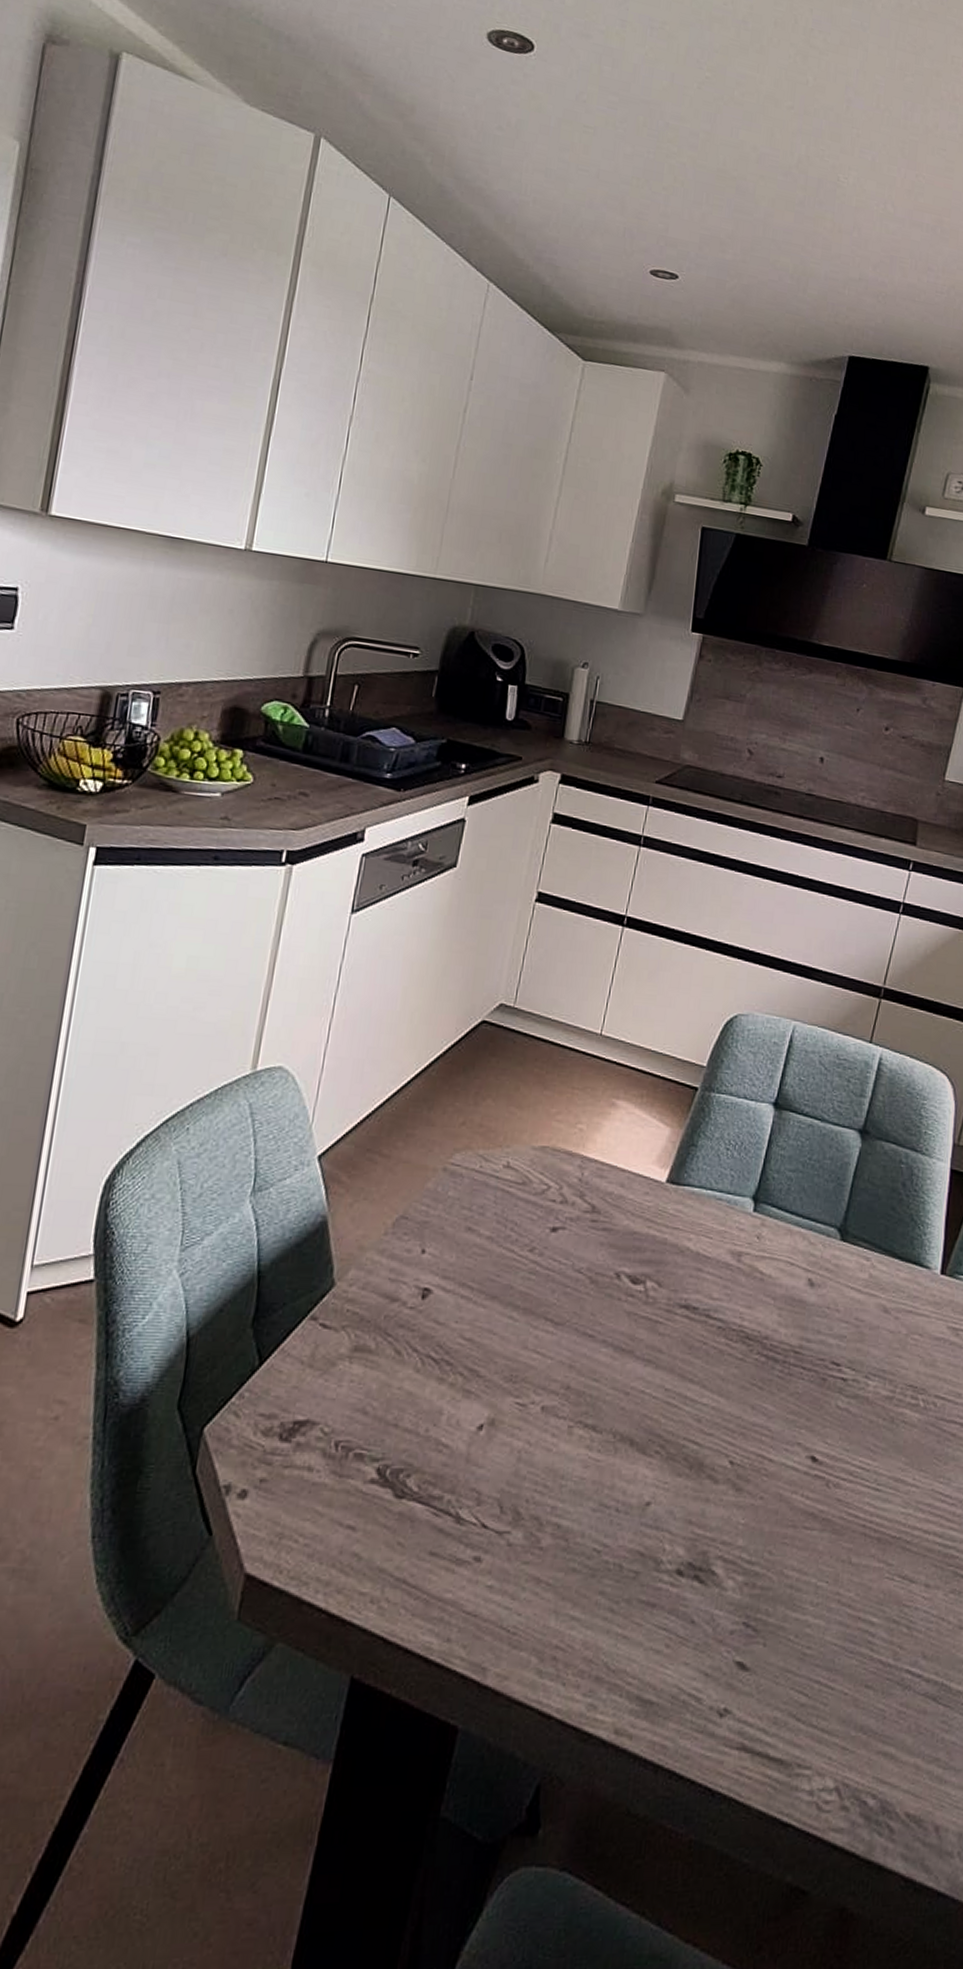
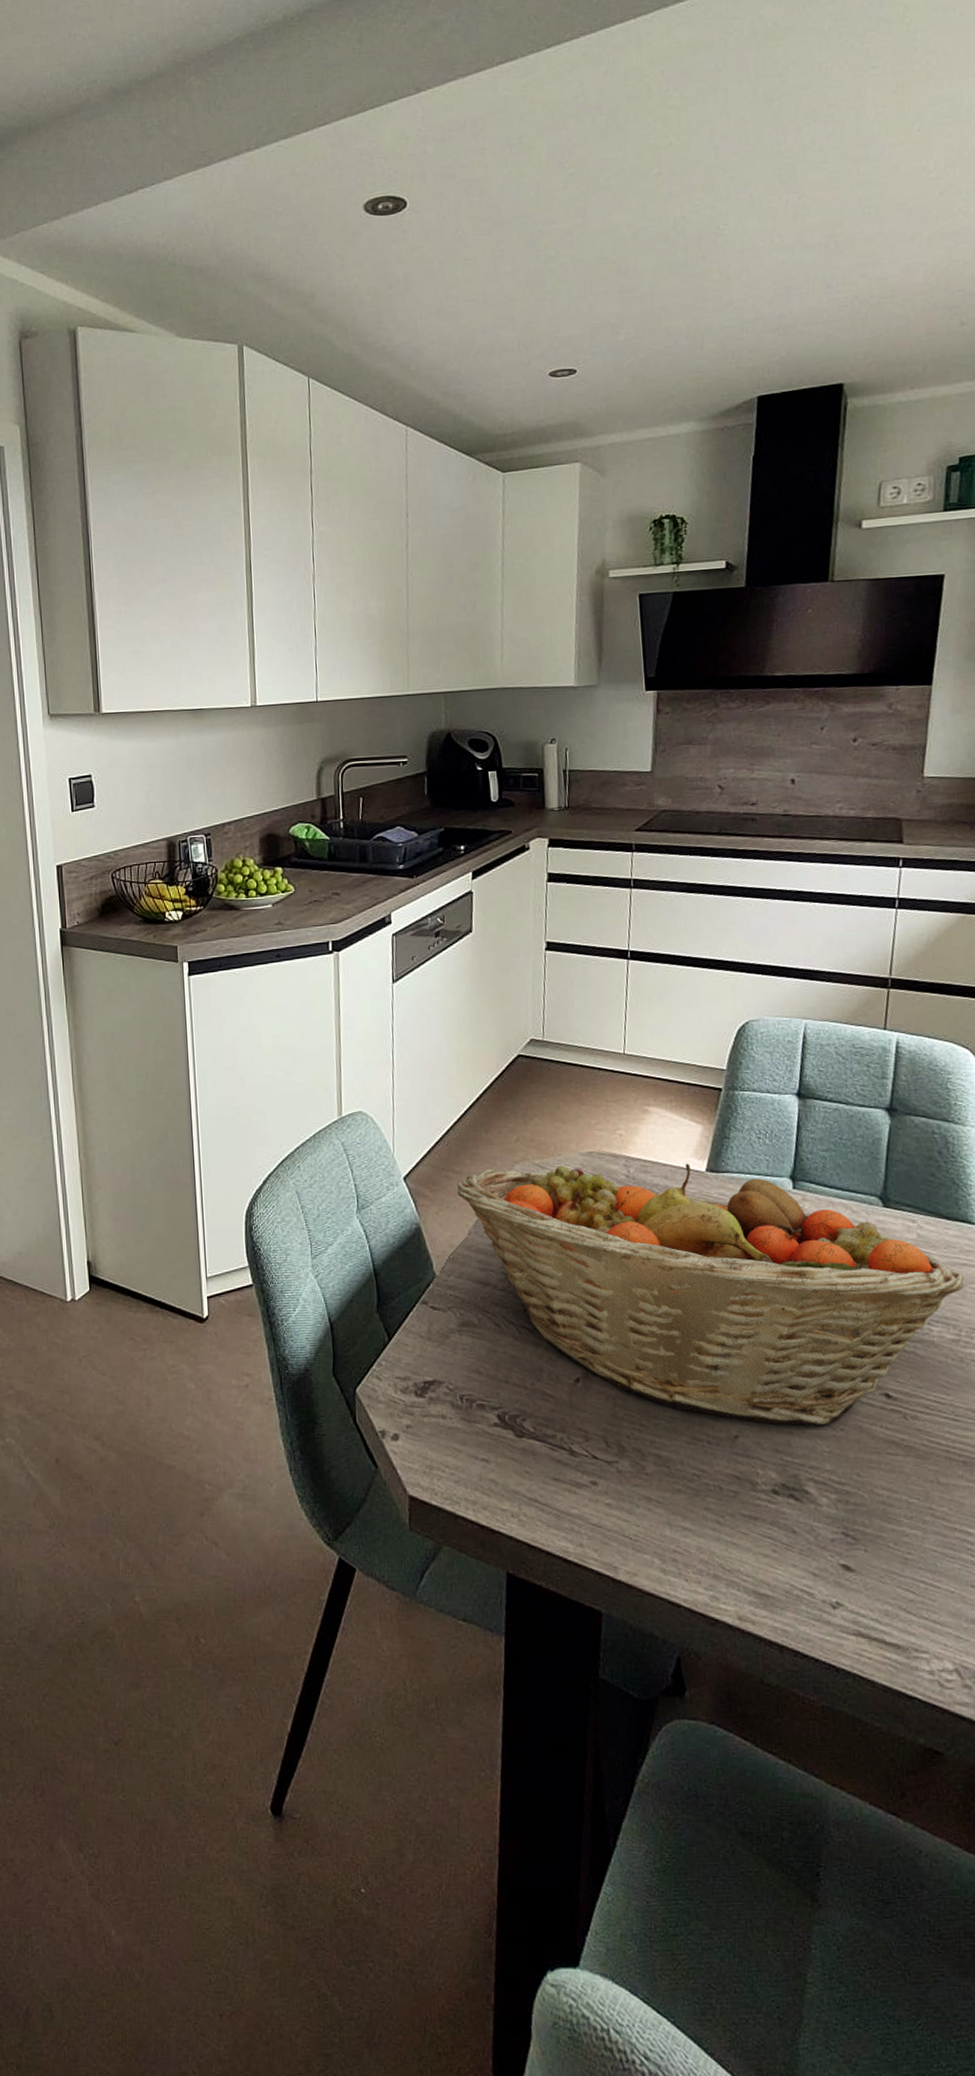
fruit basket: none [380,1155,908,1491] -> present [456,1163,965,1425]

